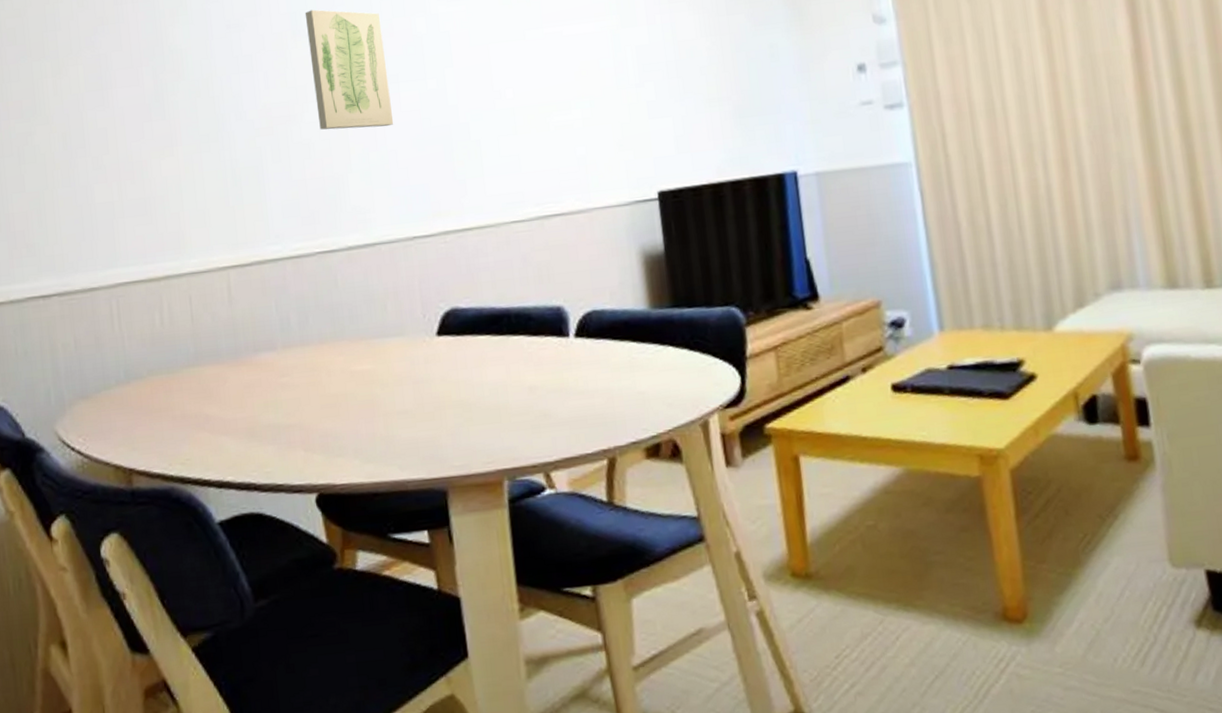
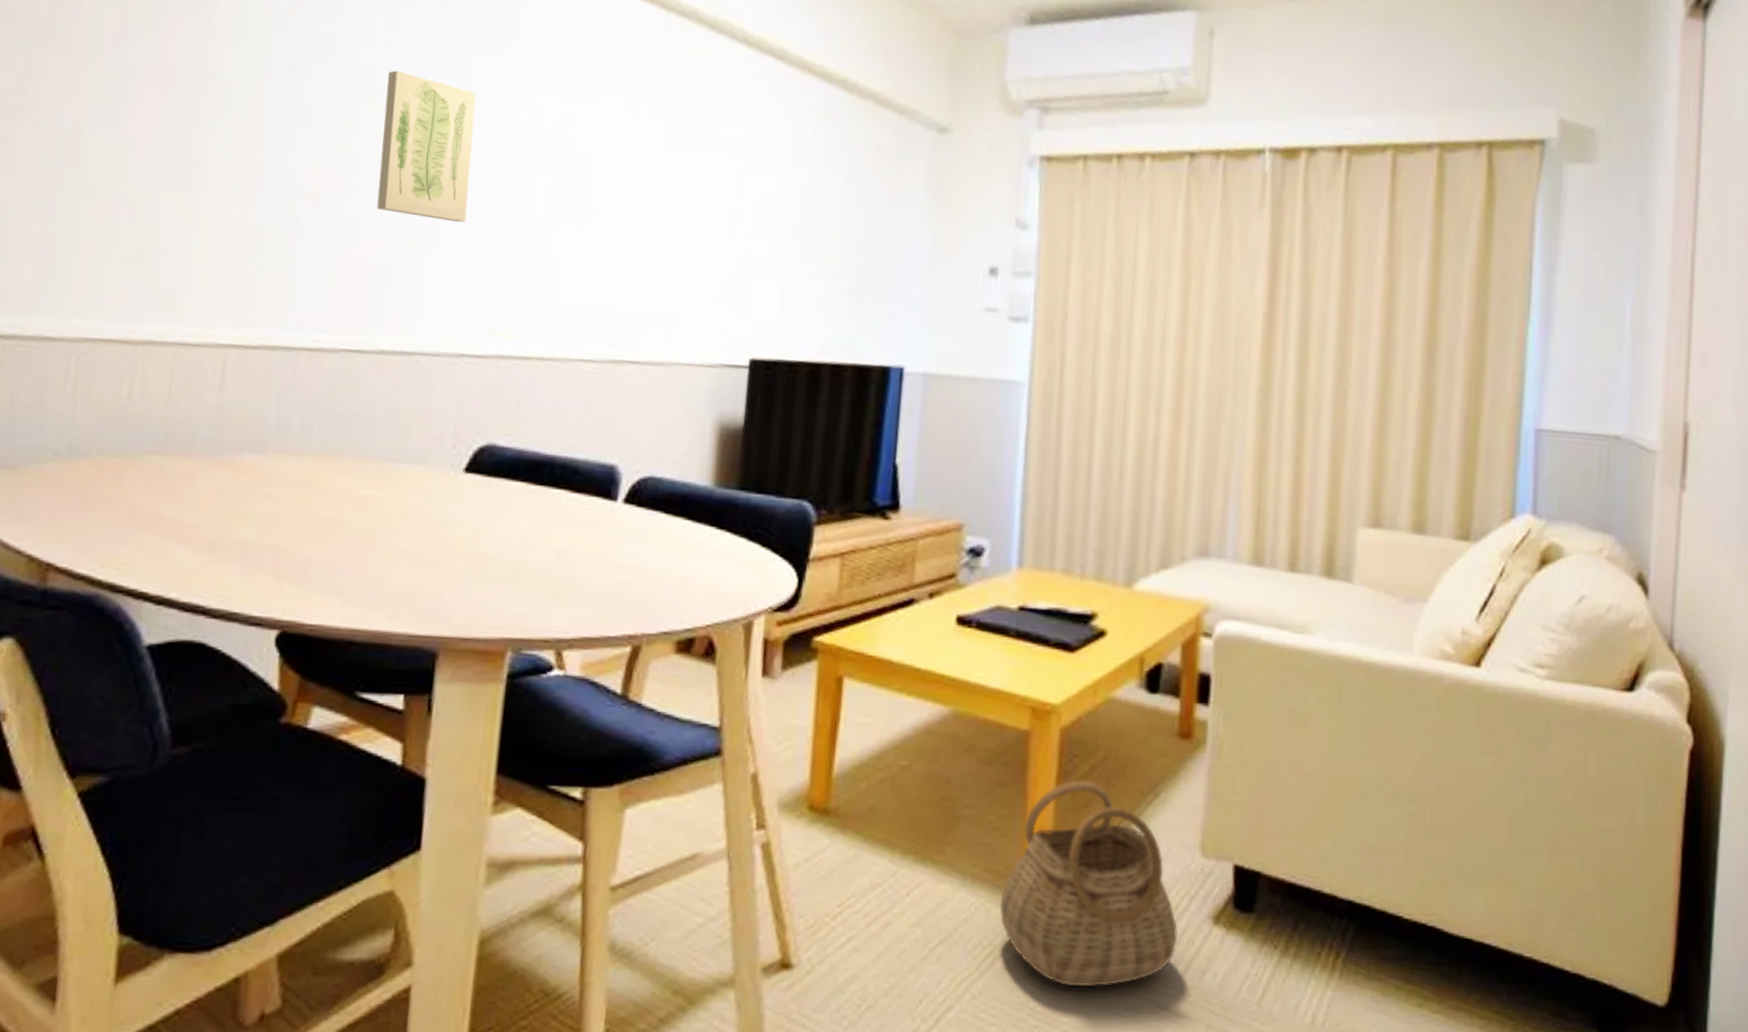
basket: none [983,513,1164,702] -> present [999,780,1178,988]

